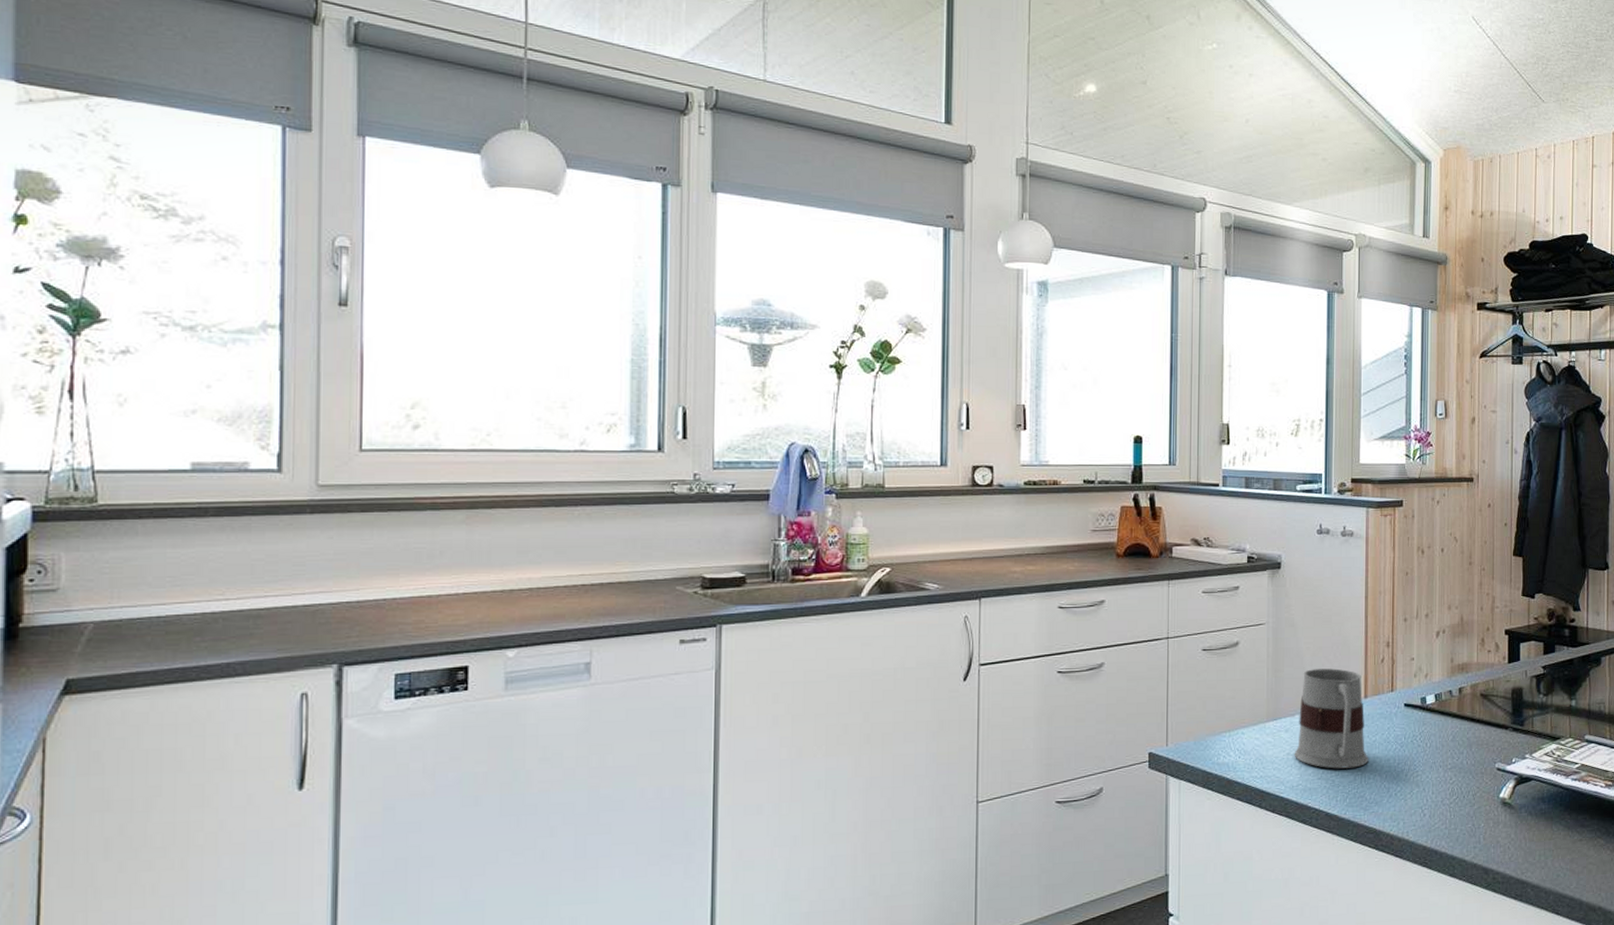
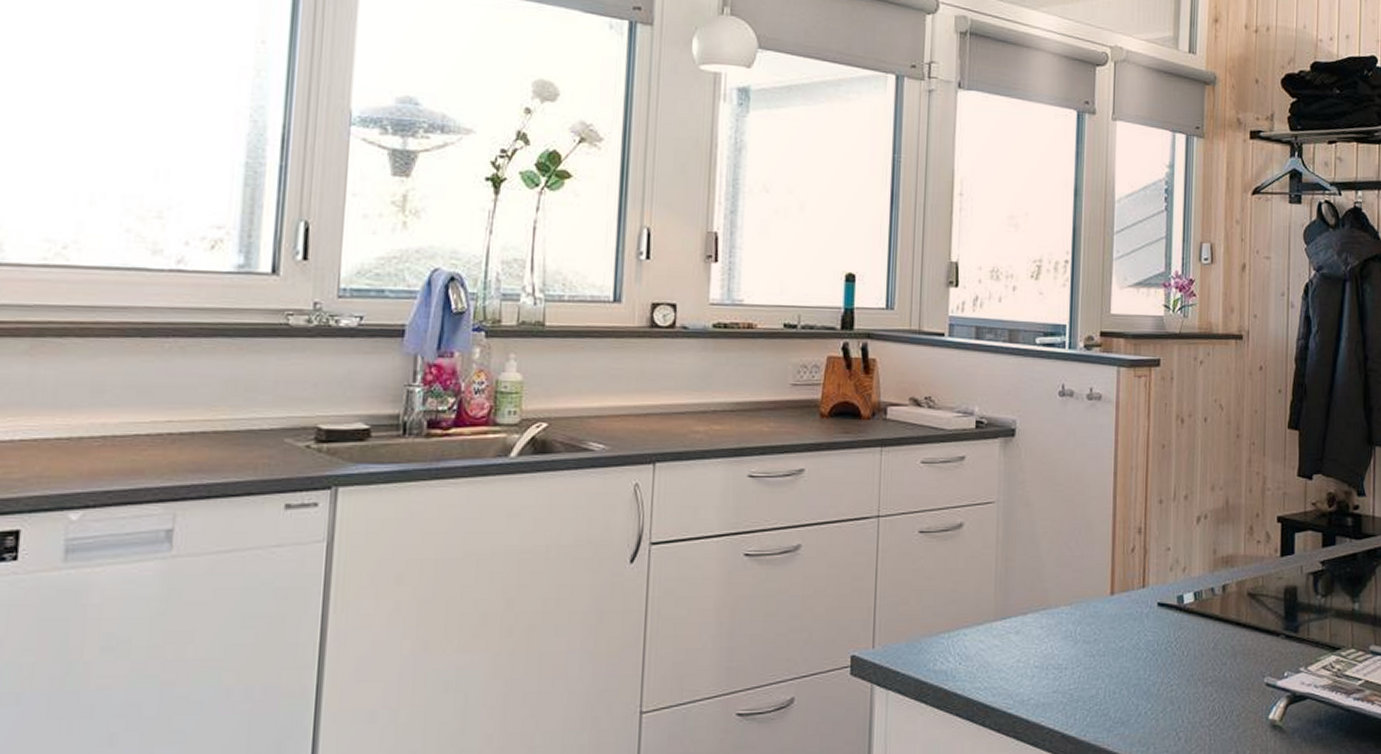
mug: present [1294,668,1368,769] -> none [1025,558,1114,680]

